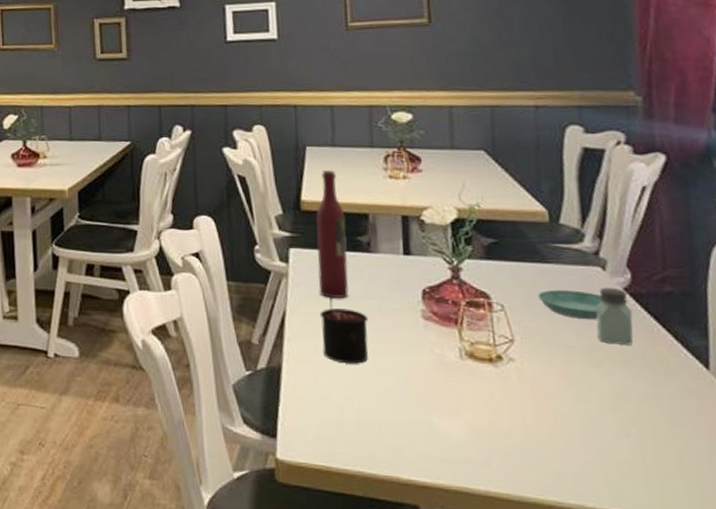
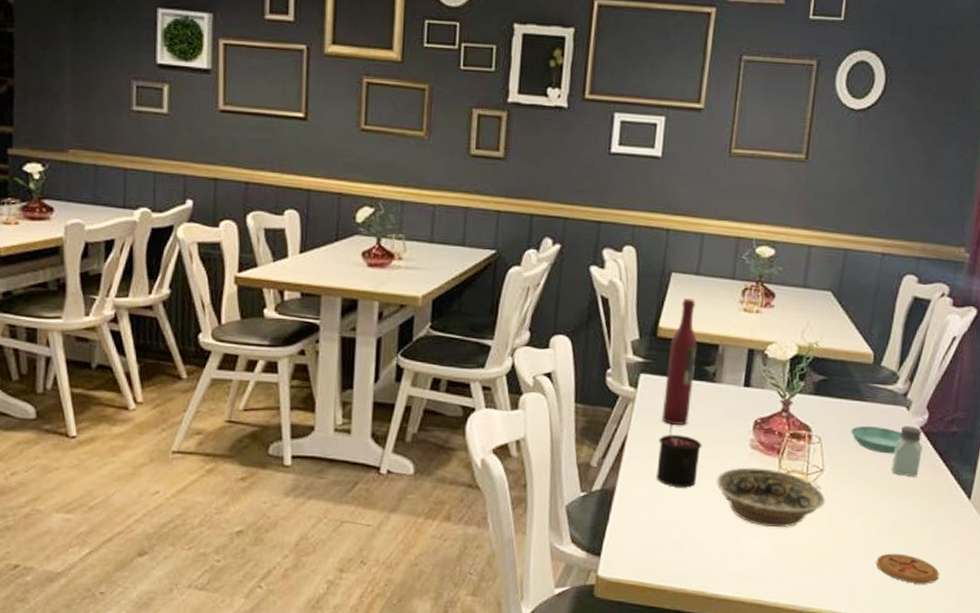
bowl: none [390,340,524,406] -> present [716,467,826,528]
coaster: none [601,434,689,471] -> present [876,553,940,584]

